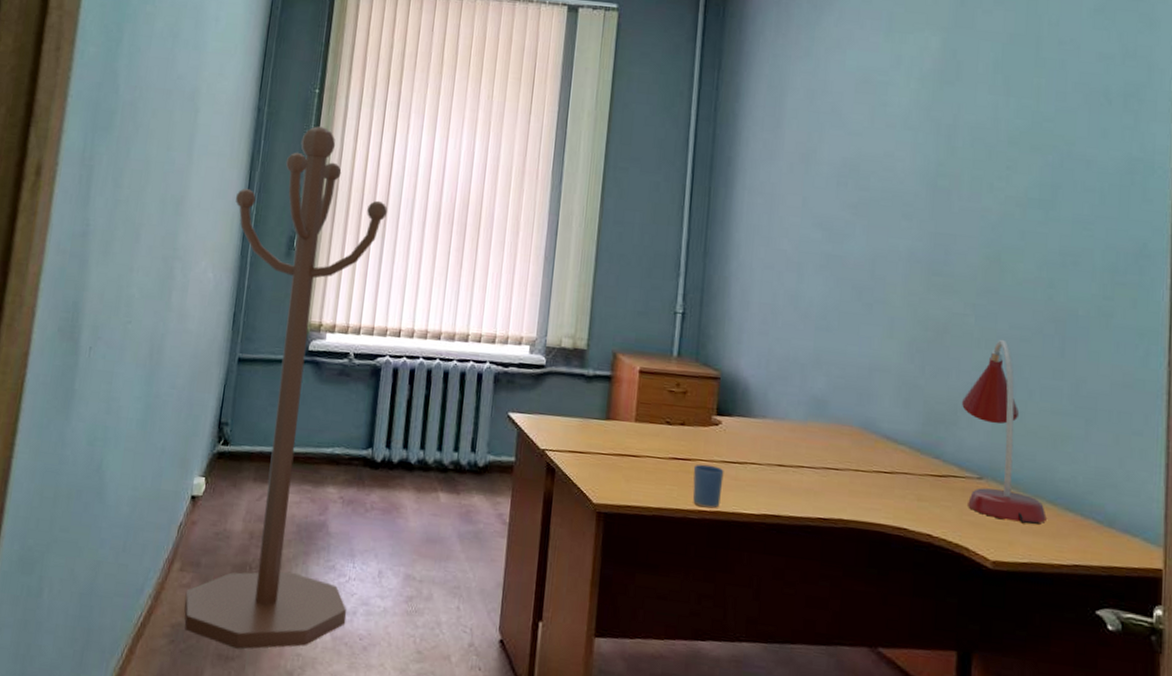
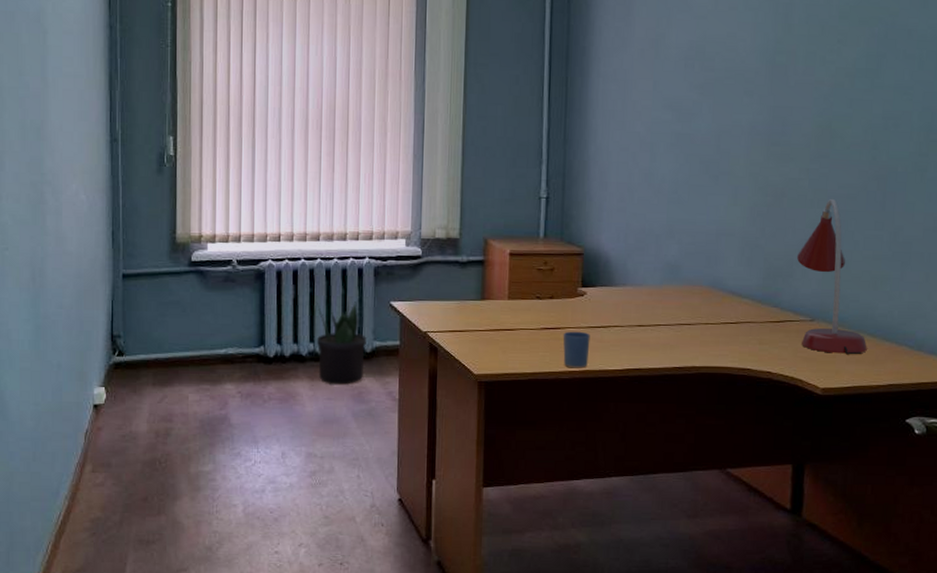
coat rack: present [184,126,387,649] -> none [98,41,256,533]
planter: none [425,405,480,500] -> present [316,301,366,385]

